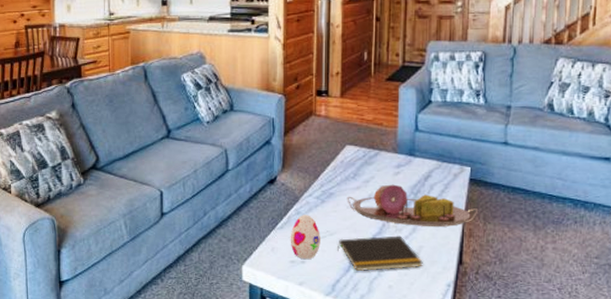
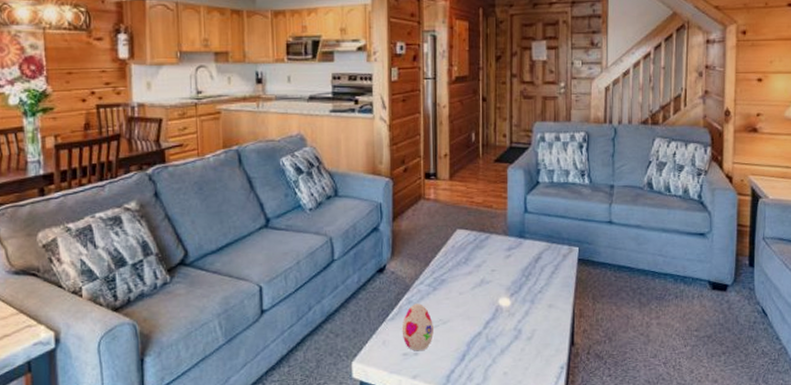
notepad: present [338,235,423,271] -> none [451,320,537,359]
serving tray: present [347,184,477,227] -> none [459,267,587,309]

